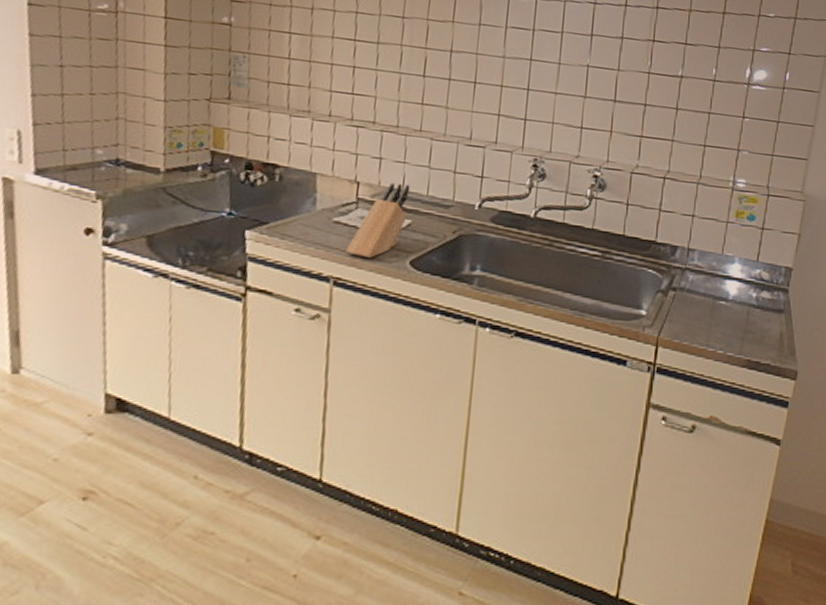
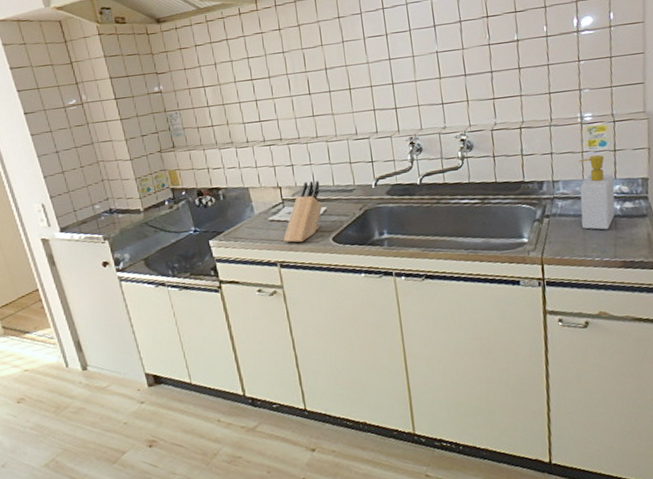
soap bottle: none [711,228,756,319] -> present [579,155,616,230]

